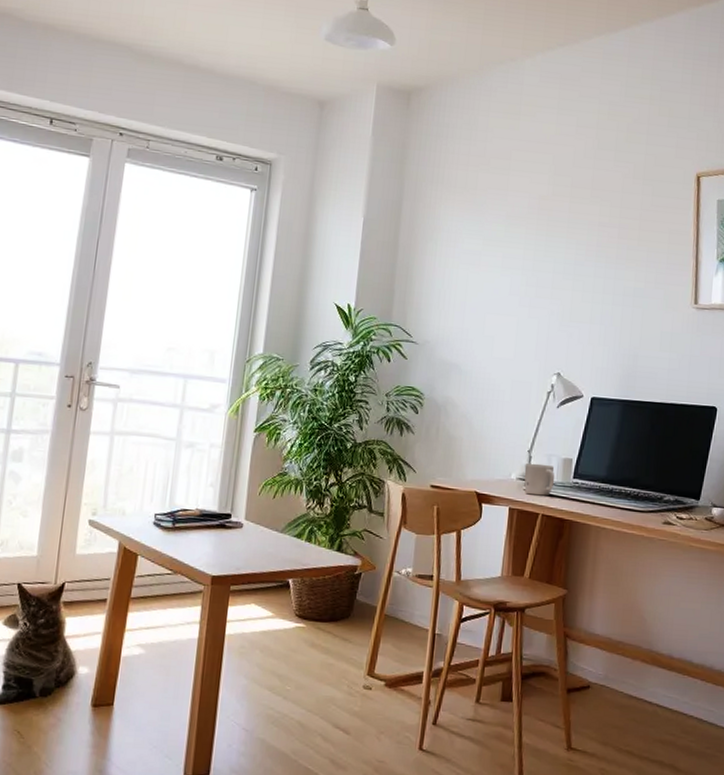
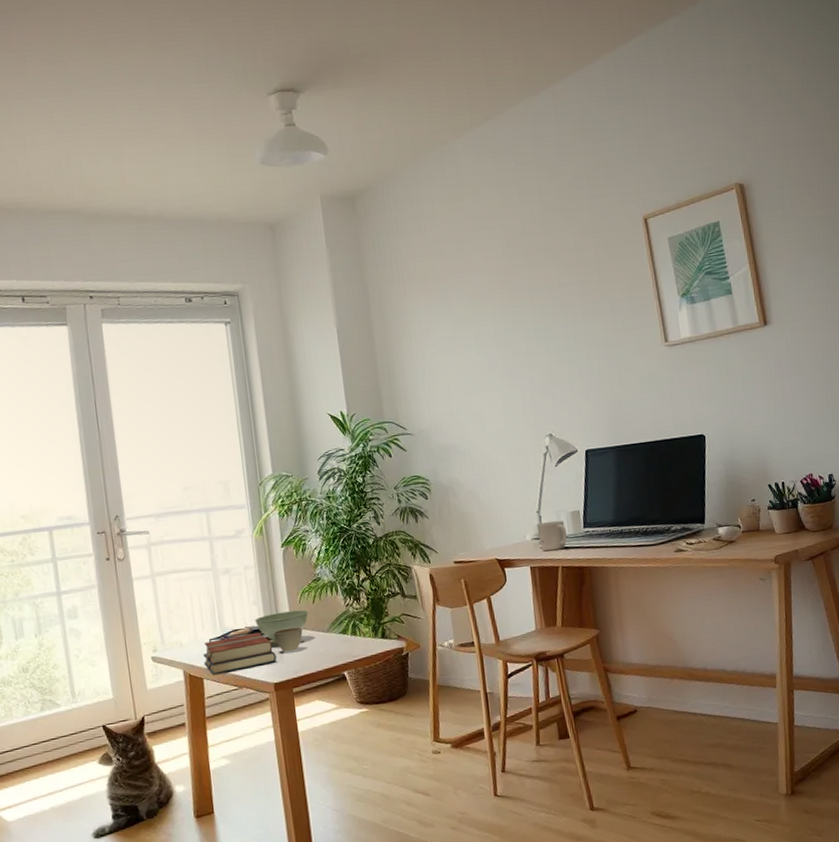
books: none [143,516,222,554] -> present [203,633,277,674]
bowl: none [208,500,266,535] -> present [255,609,308,645]
cup: none [223,518,256,546] -> present [273,626,303,653]

